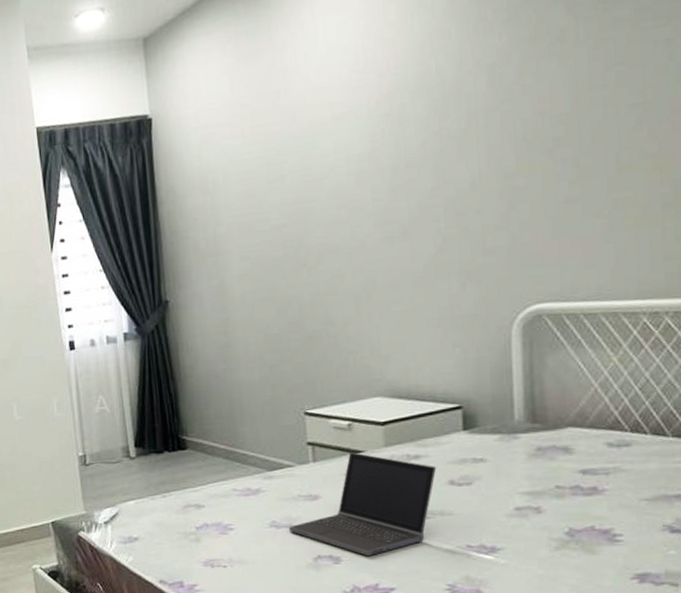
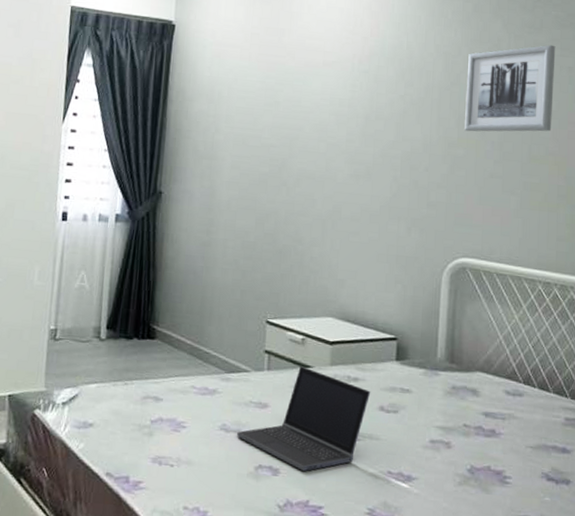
wall art: none [521,16,647,155] -> present [464,44,556,132]

